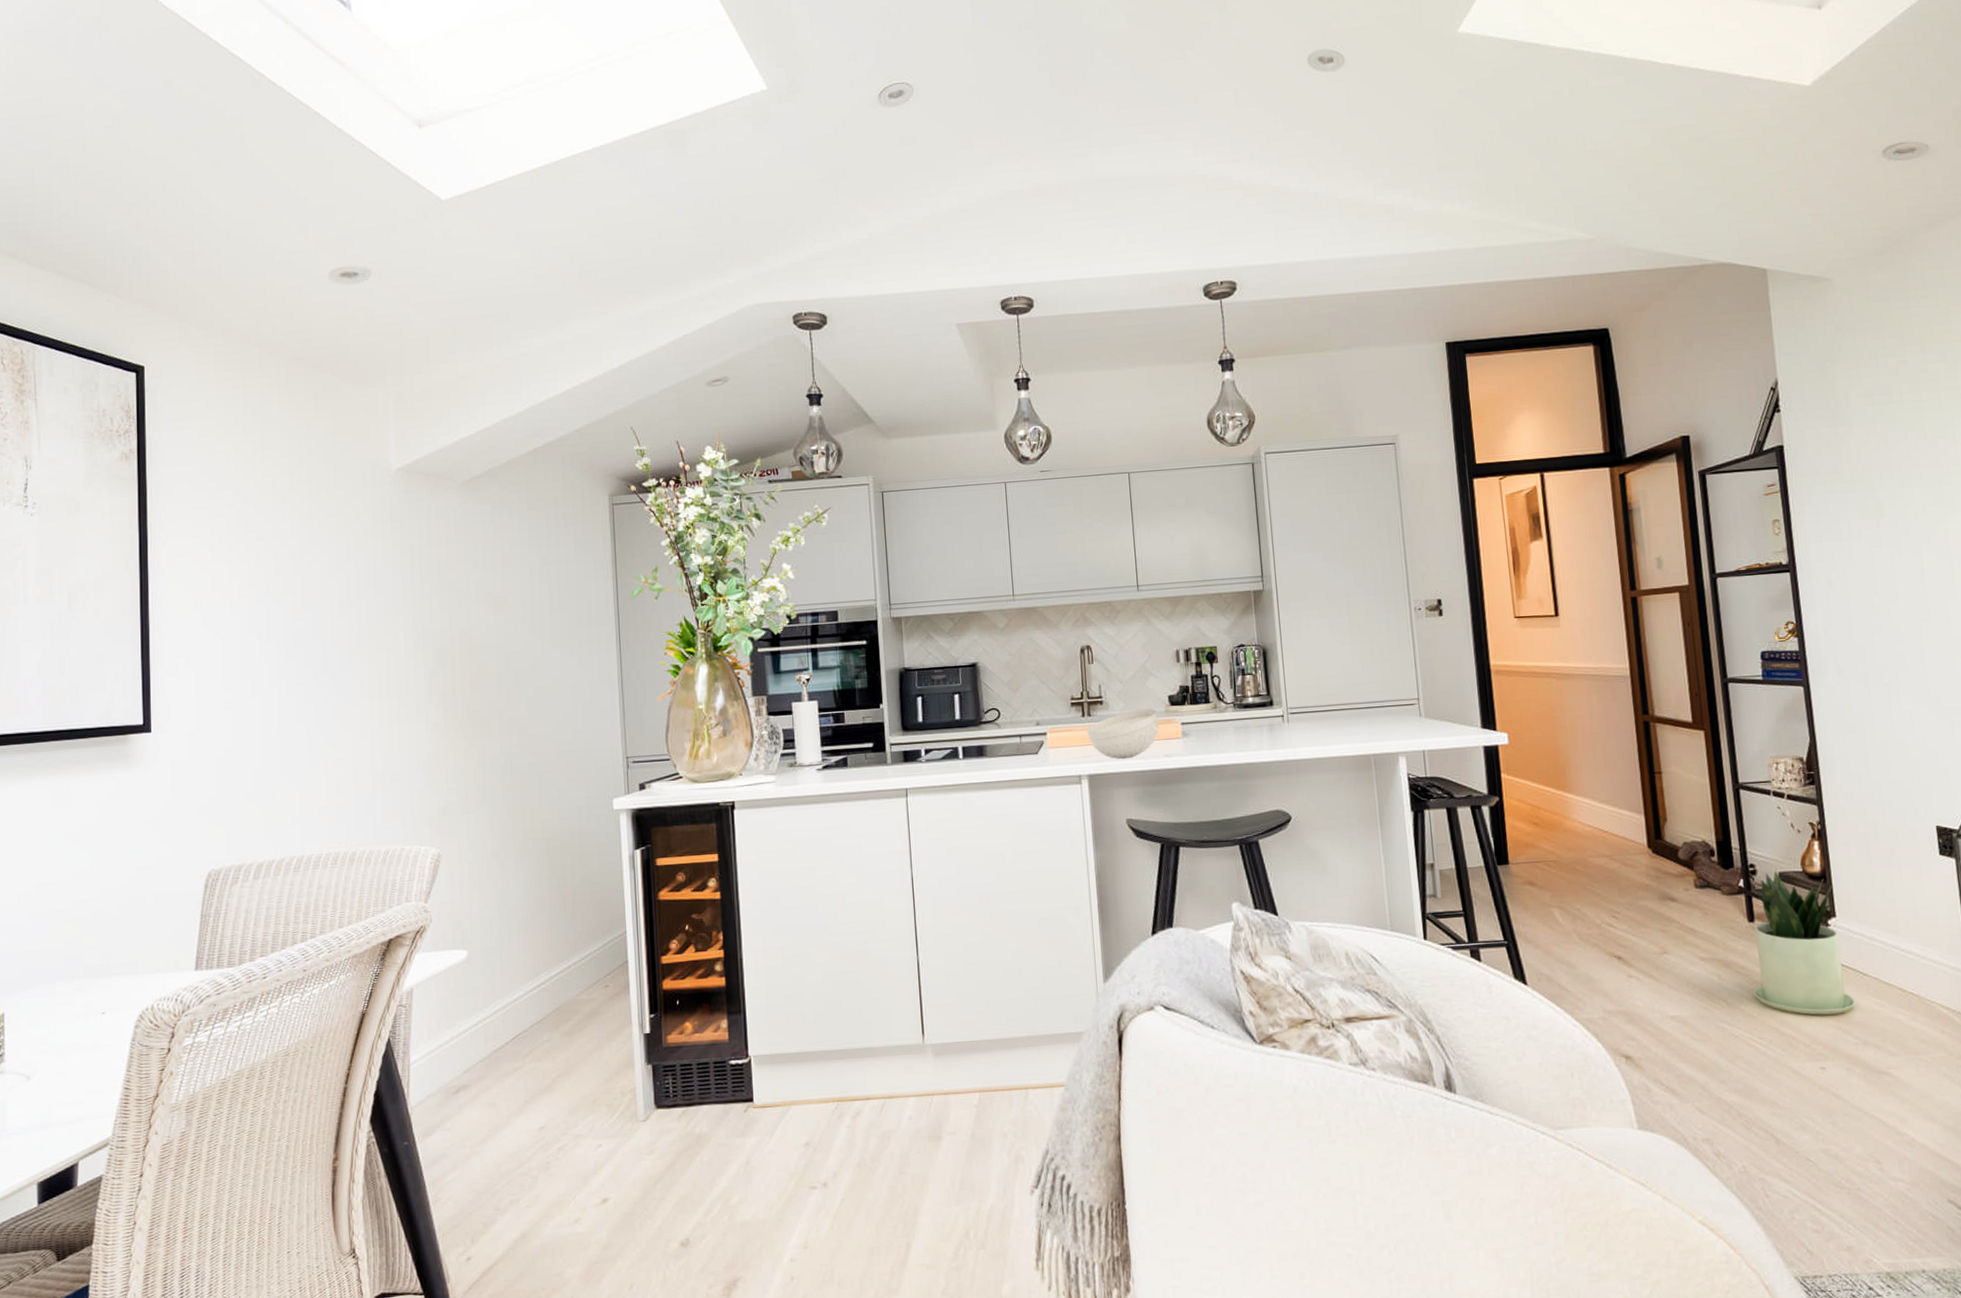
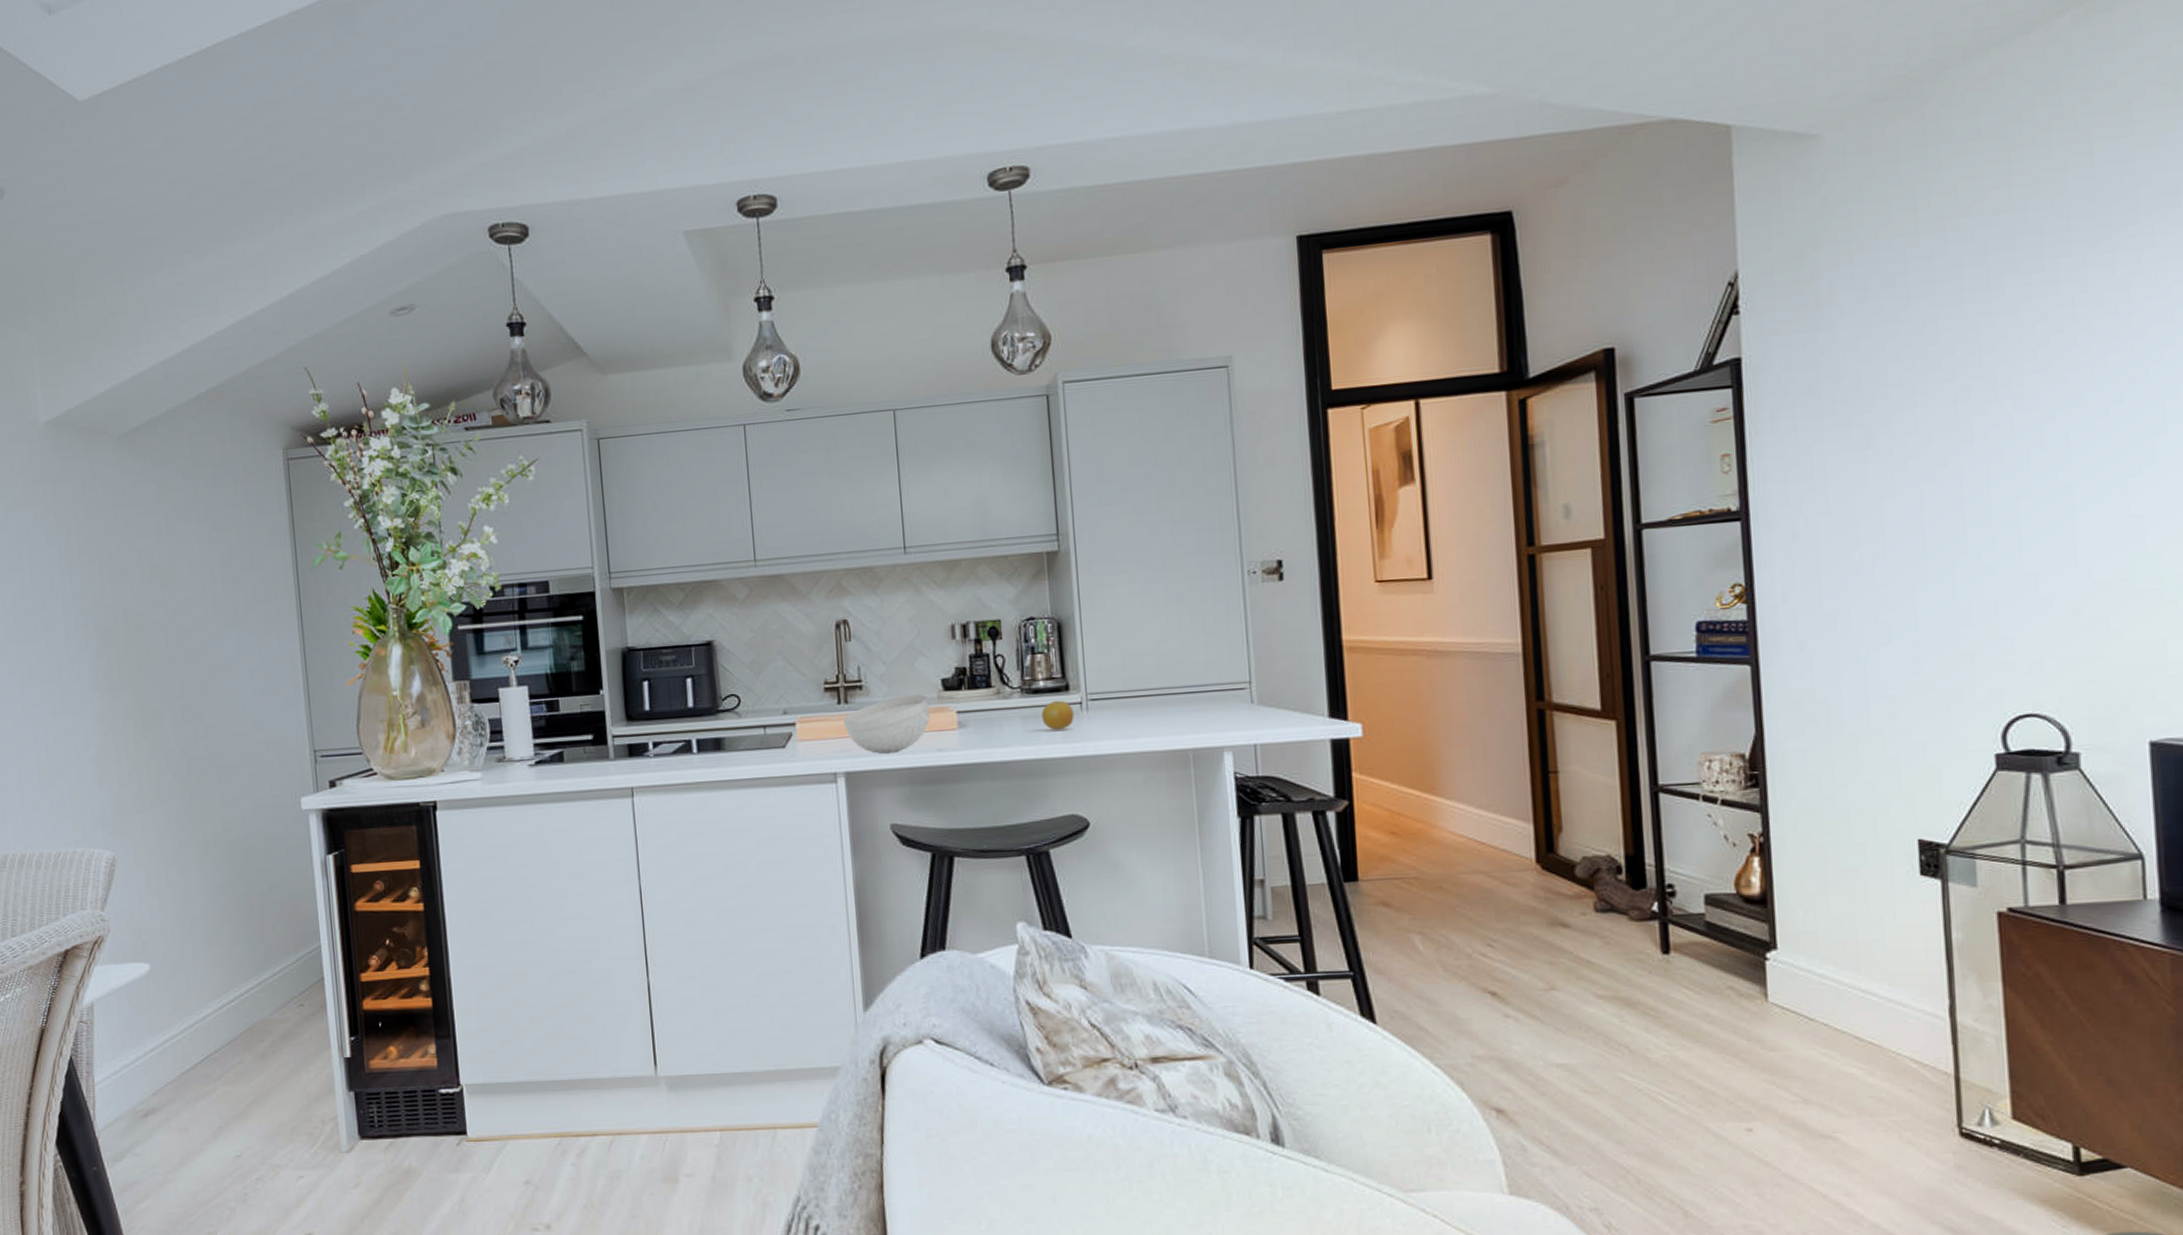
fruit: none [1251,713,1278,739] -> present [1041,700,1074,730]
planter: present [1753,871,1856,1015] -> none [1664,892,1797,1067]

